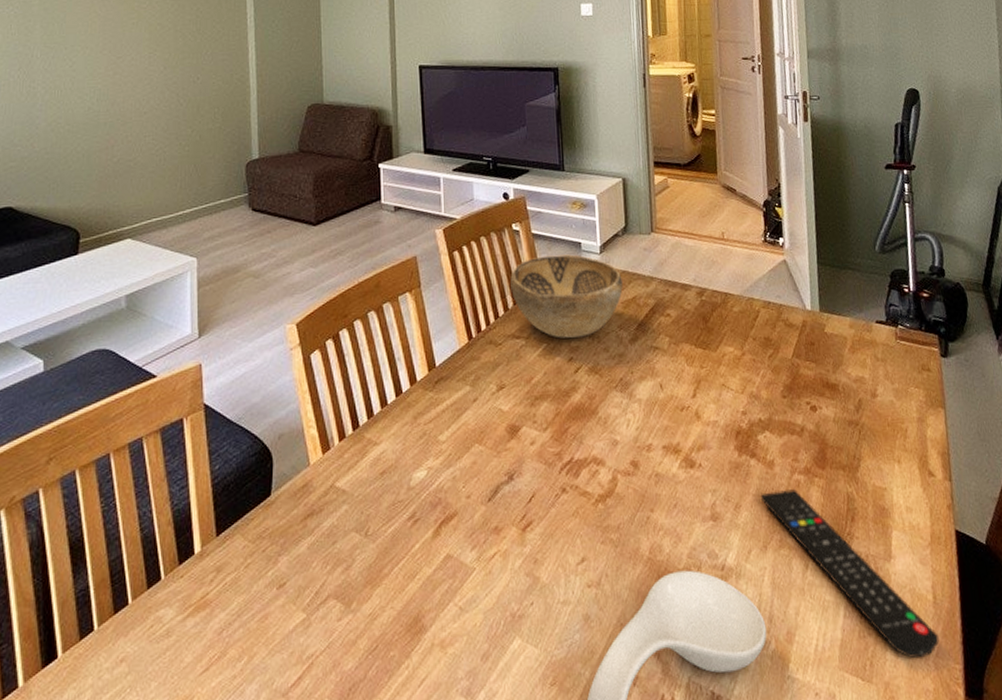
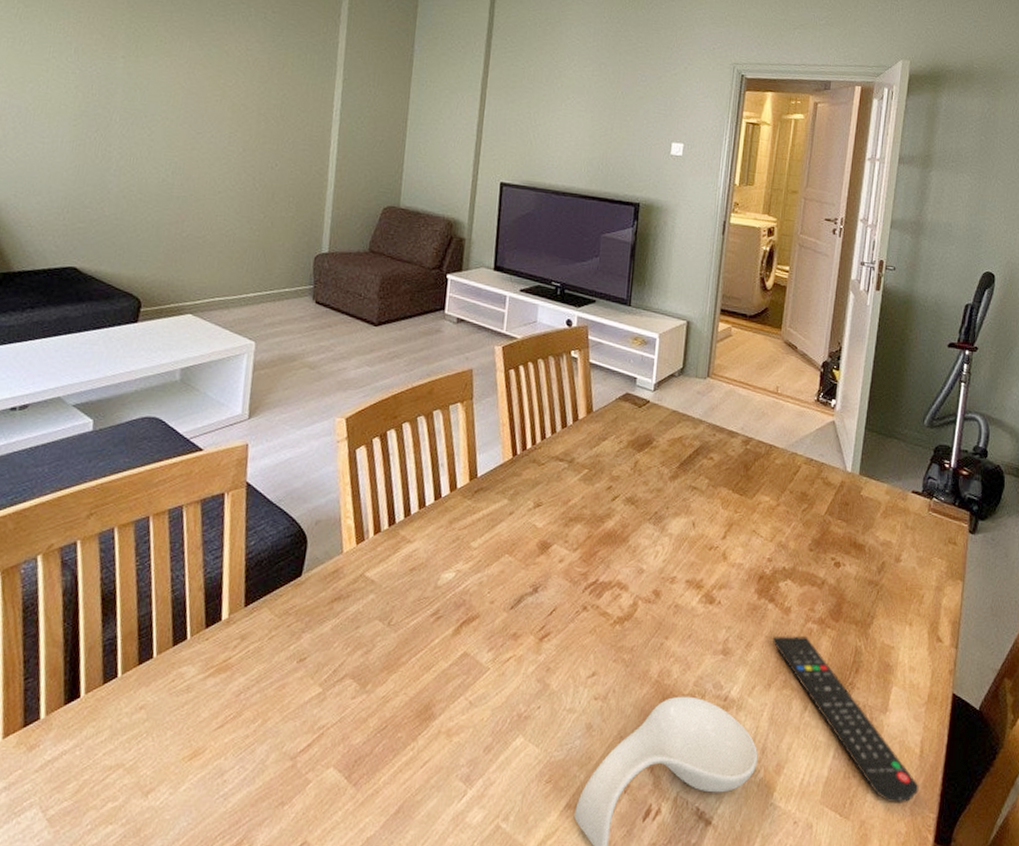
decorative bowl: present [510,254,623,338] -> none [561,385,672,468]

